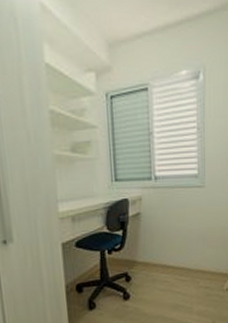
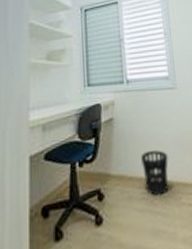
wastebasket: none [165,243,191,280] -> present [140,150,169,197]

